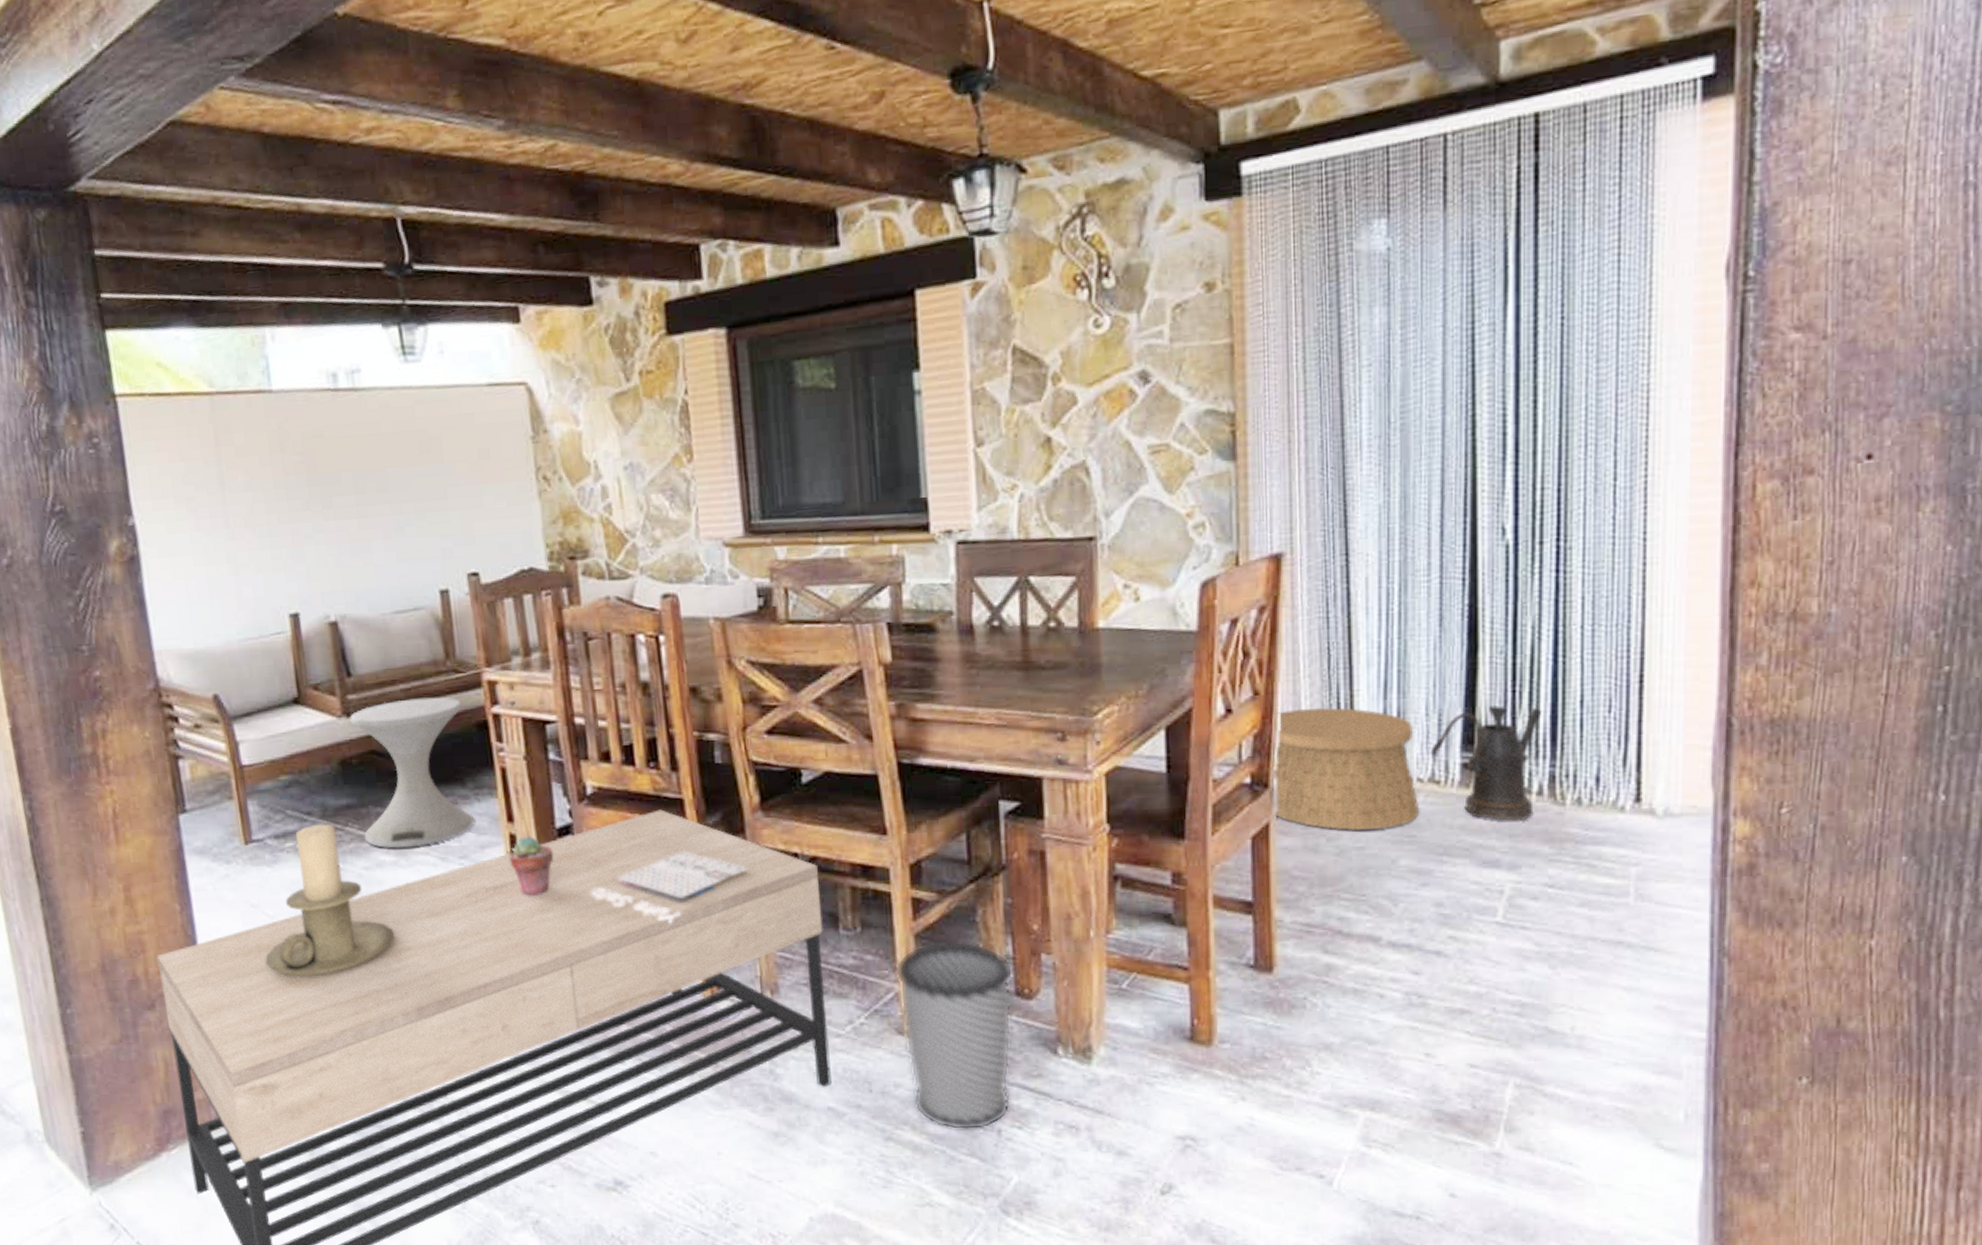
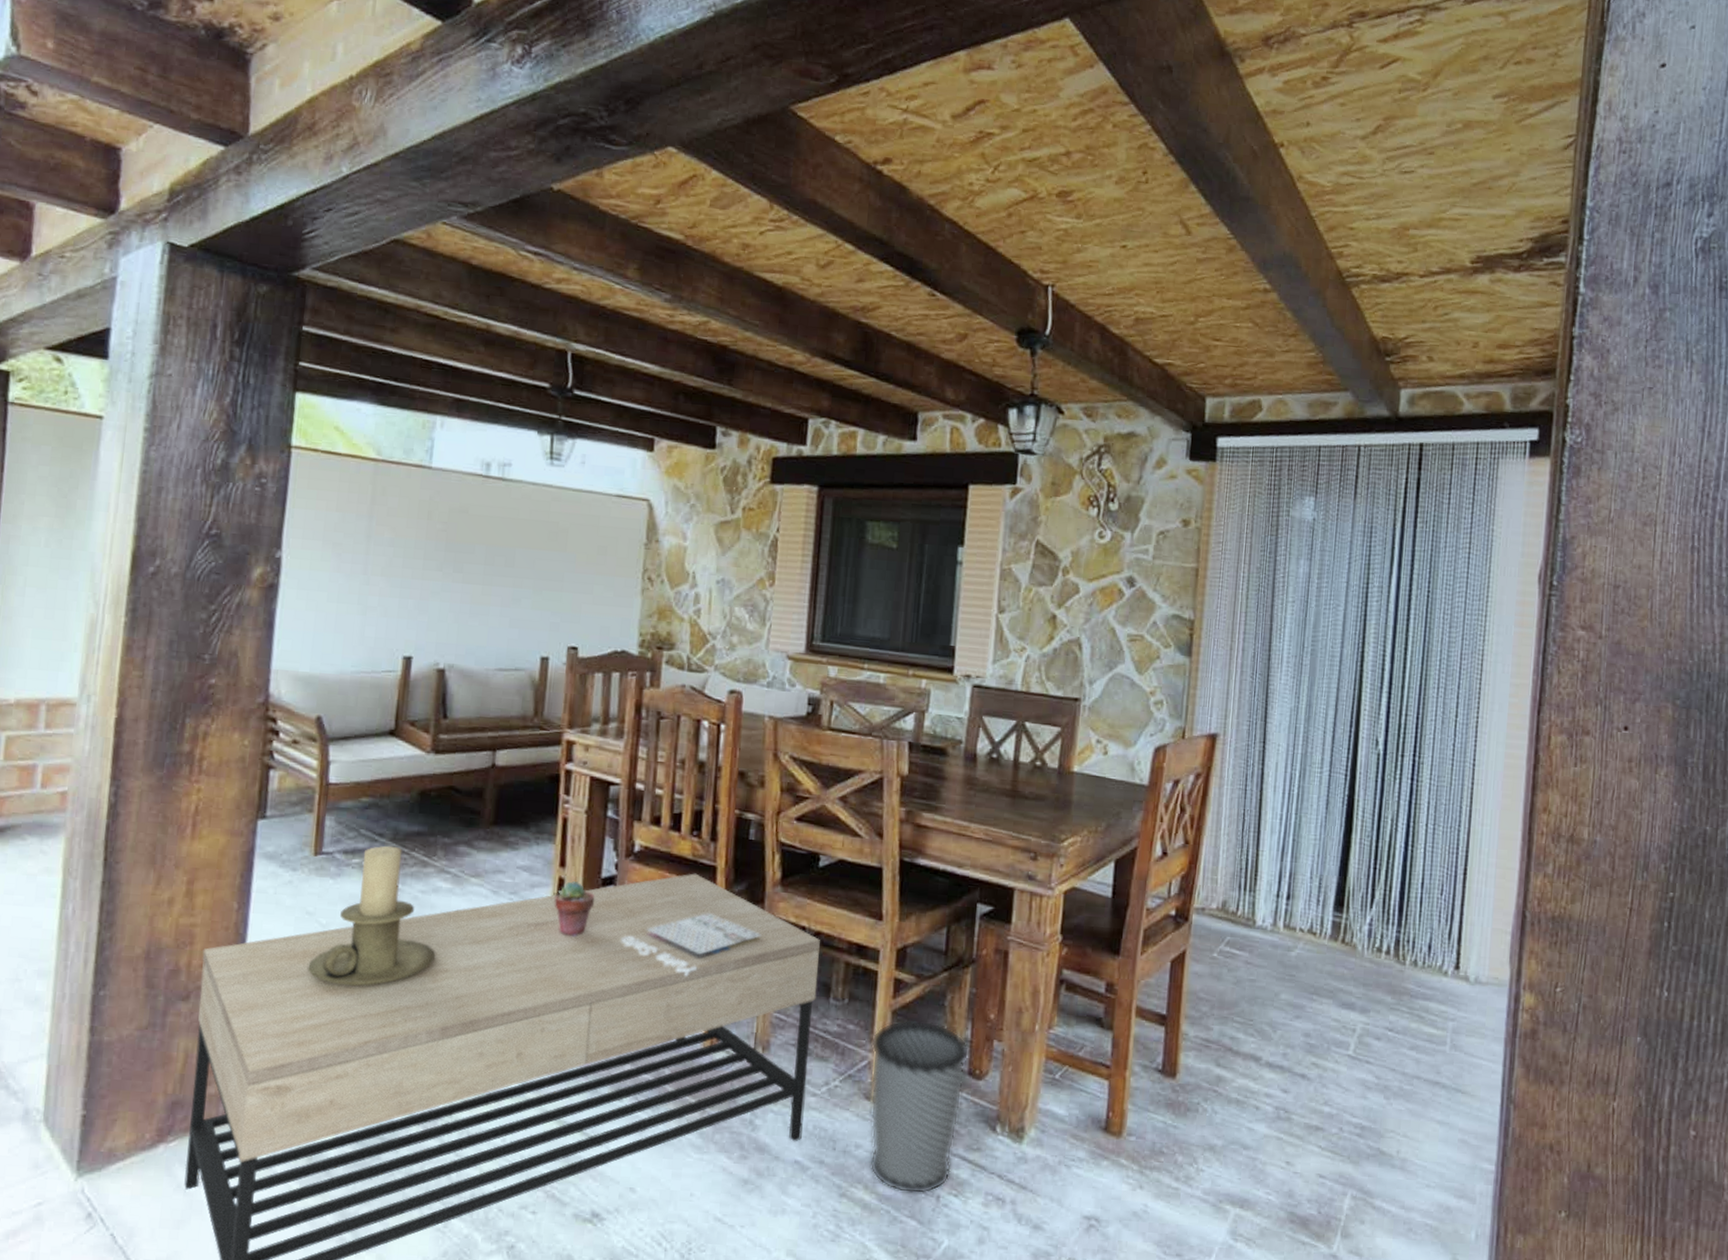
side table: present [350,697,475,849] -> none [427,746,540,878]
basket: present [1274,707,1420,830] -> none [1190,859,1300,968]
watering can: present [1431,705,1542,821] -> none [1311,877,1394,973]

